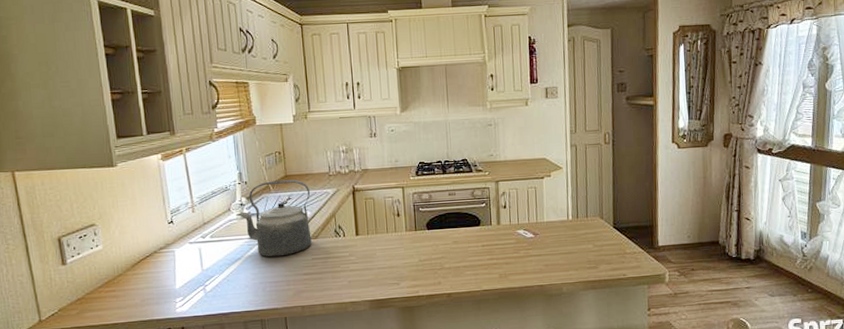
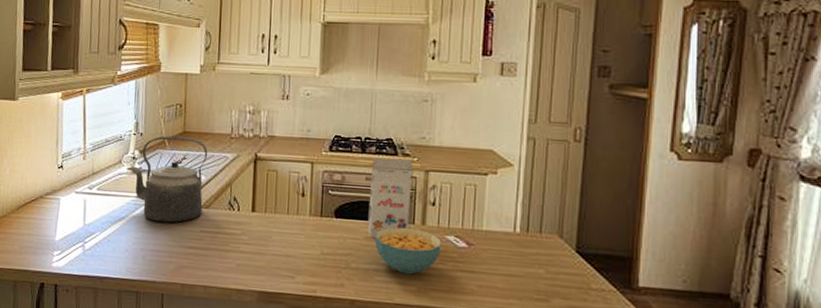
gift box: none [452,174,487,242] -> present [368,158,413,239]
cereal bowl: none [461,228,514,266] -> present [374,227,442,275]

